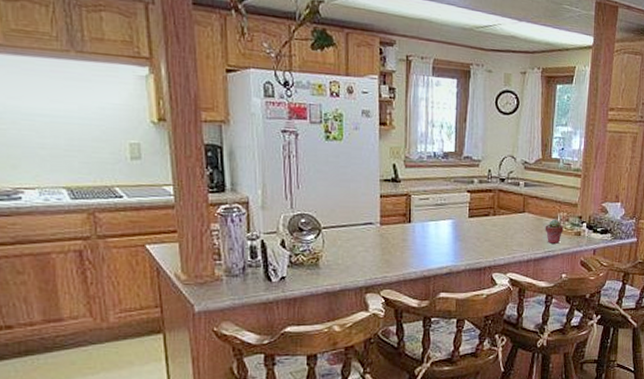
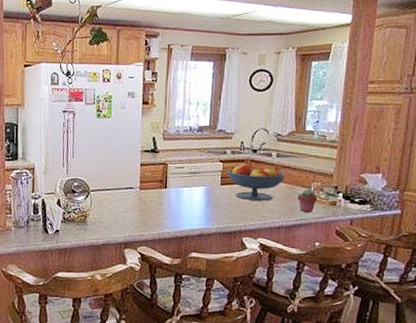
fruit bowl: none [475,194,533,233] -> present [227,164,285,201]

